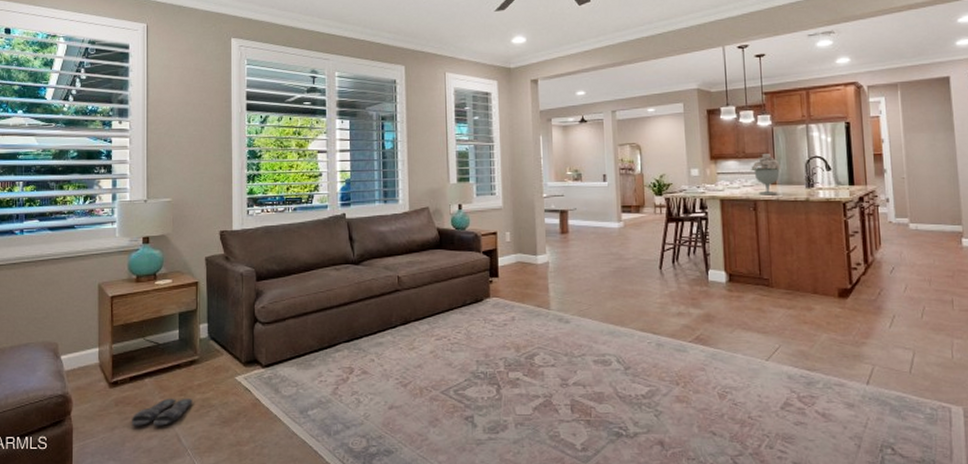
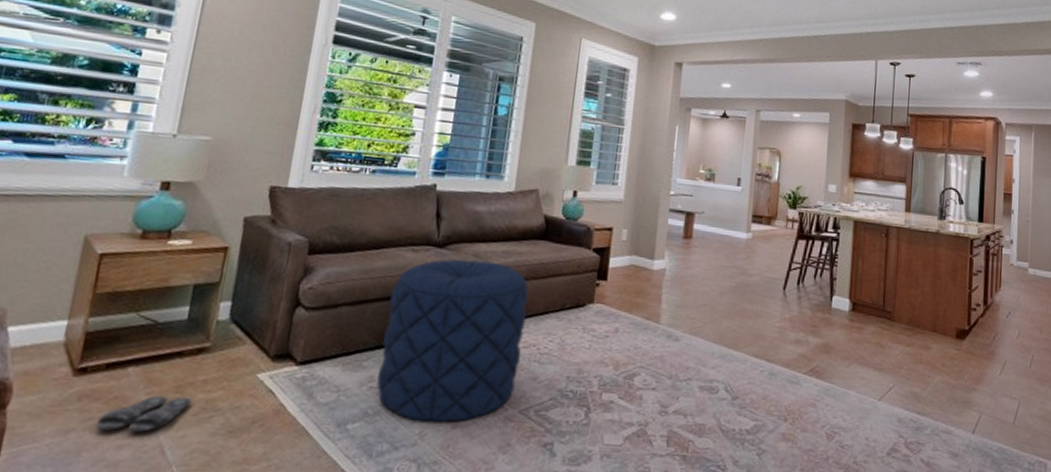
pouf: none [324,271,436,404] -> present [377,259,529,422]
bouquet: present [749,153,782,196] -> none [886,177,918,224]

